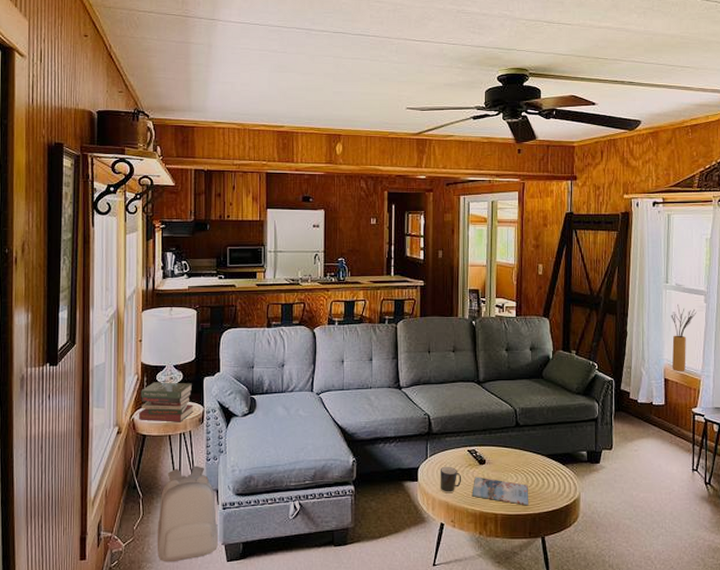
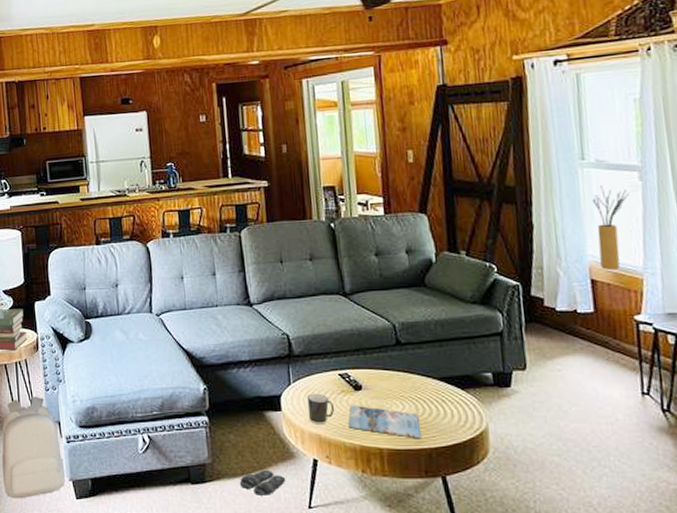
slippers: none [377,532,416,555] -> present [240,469,286,495]

